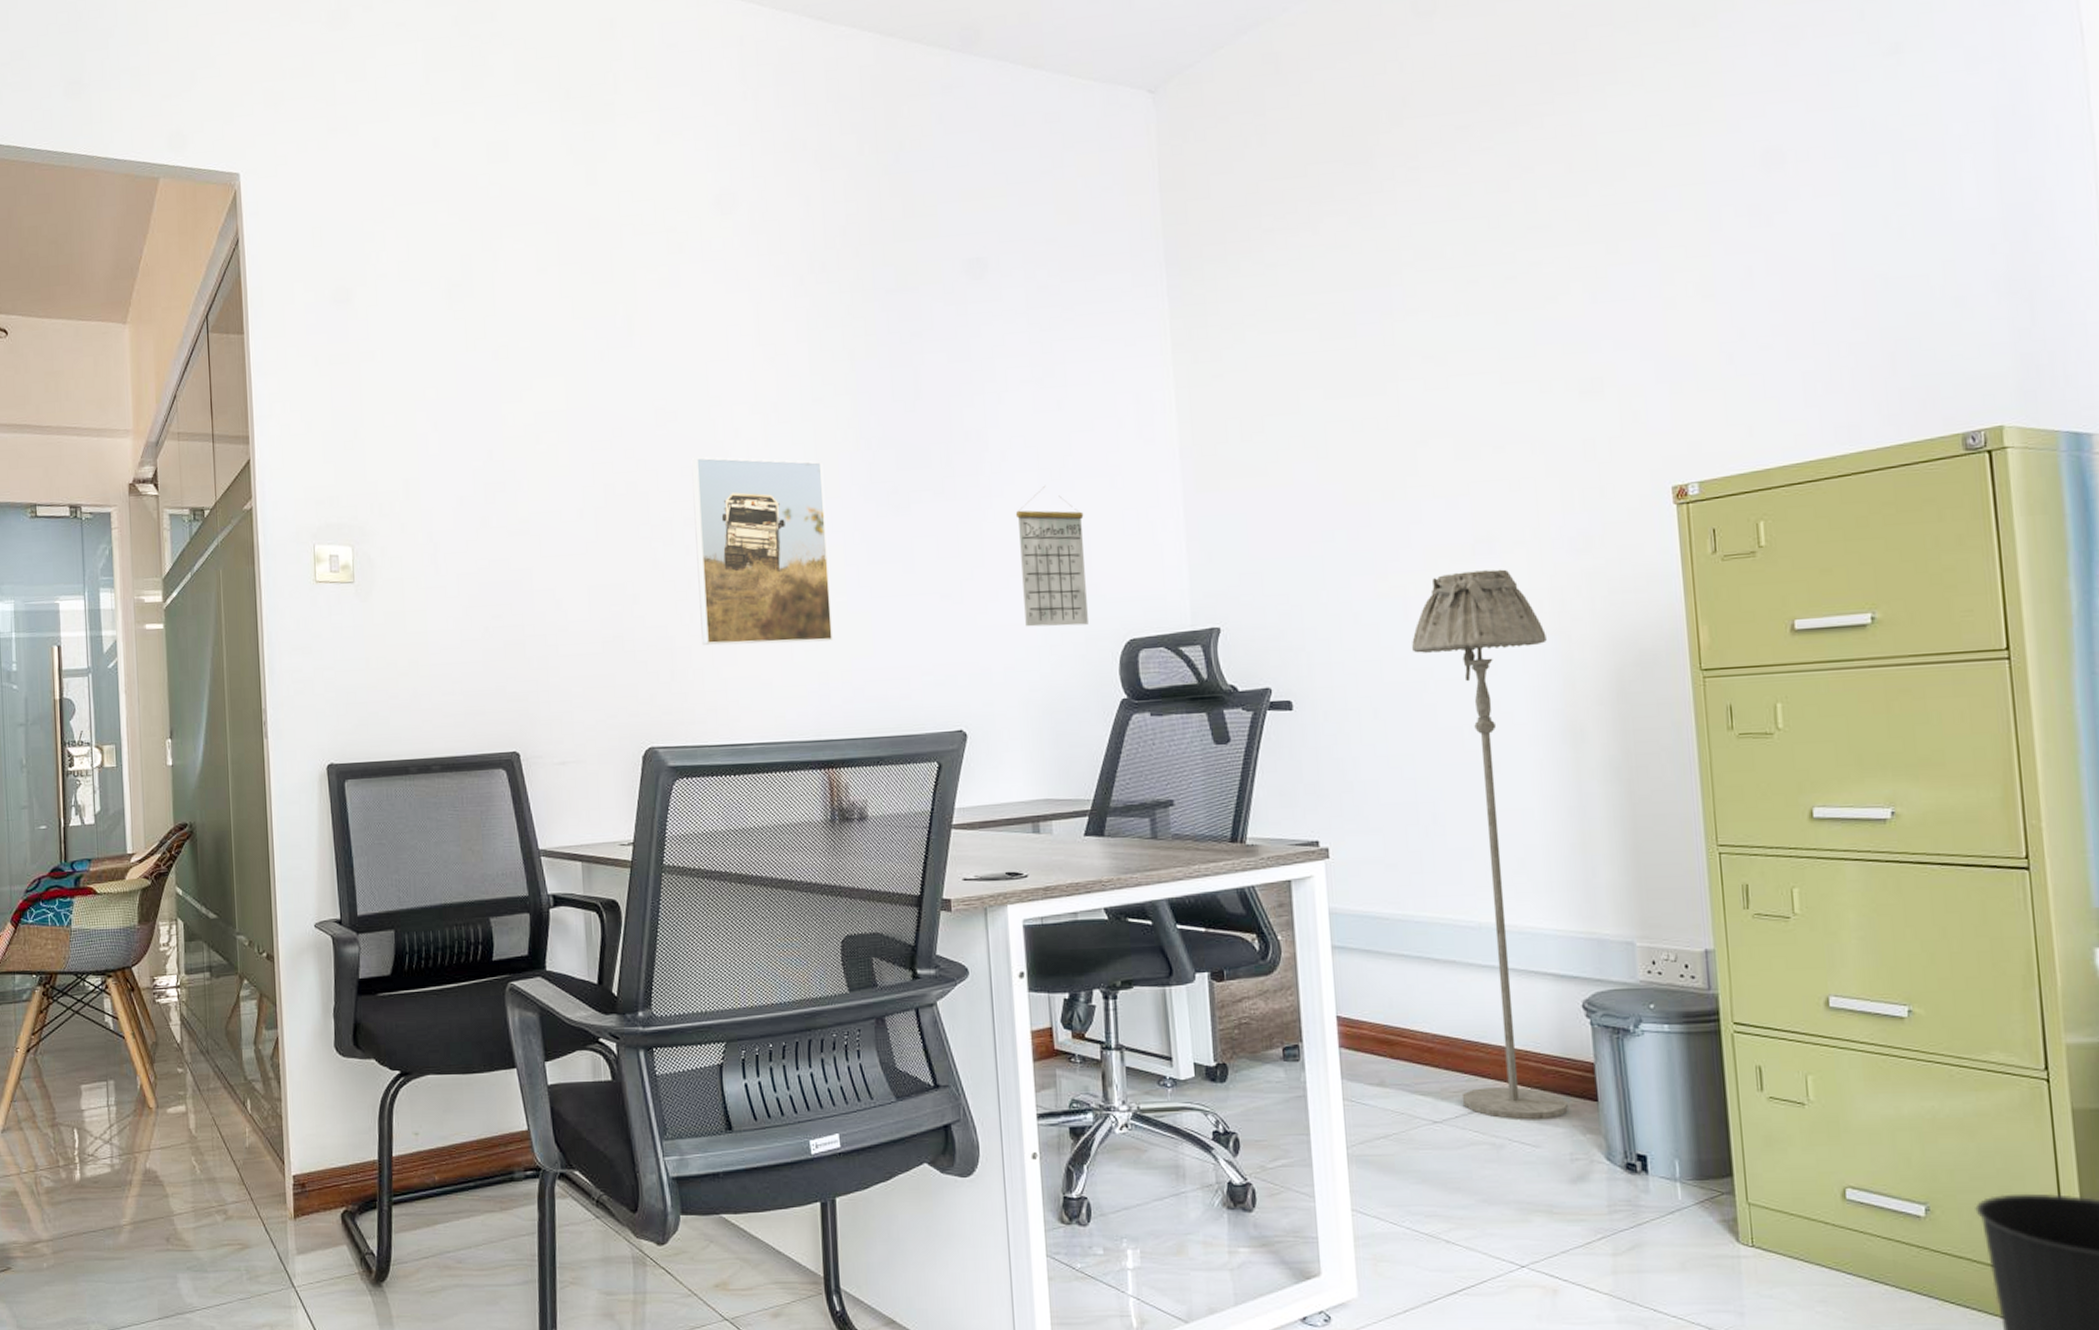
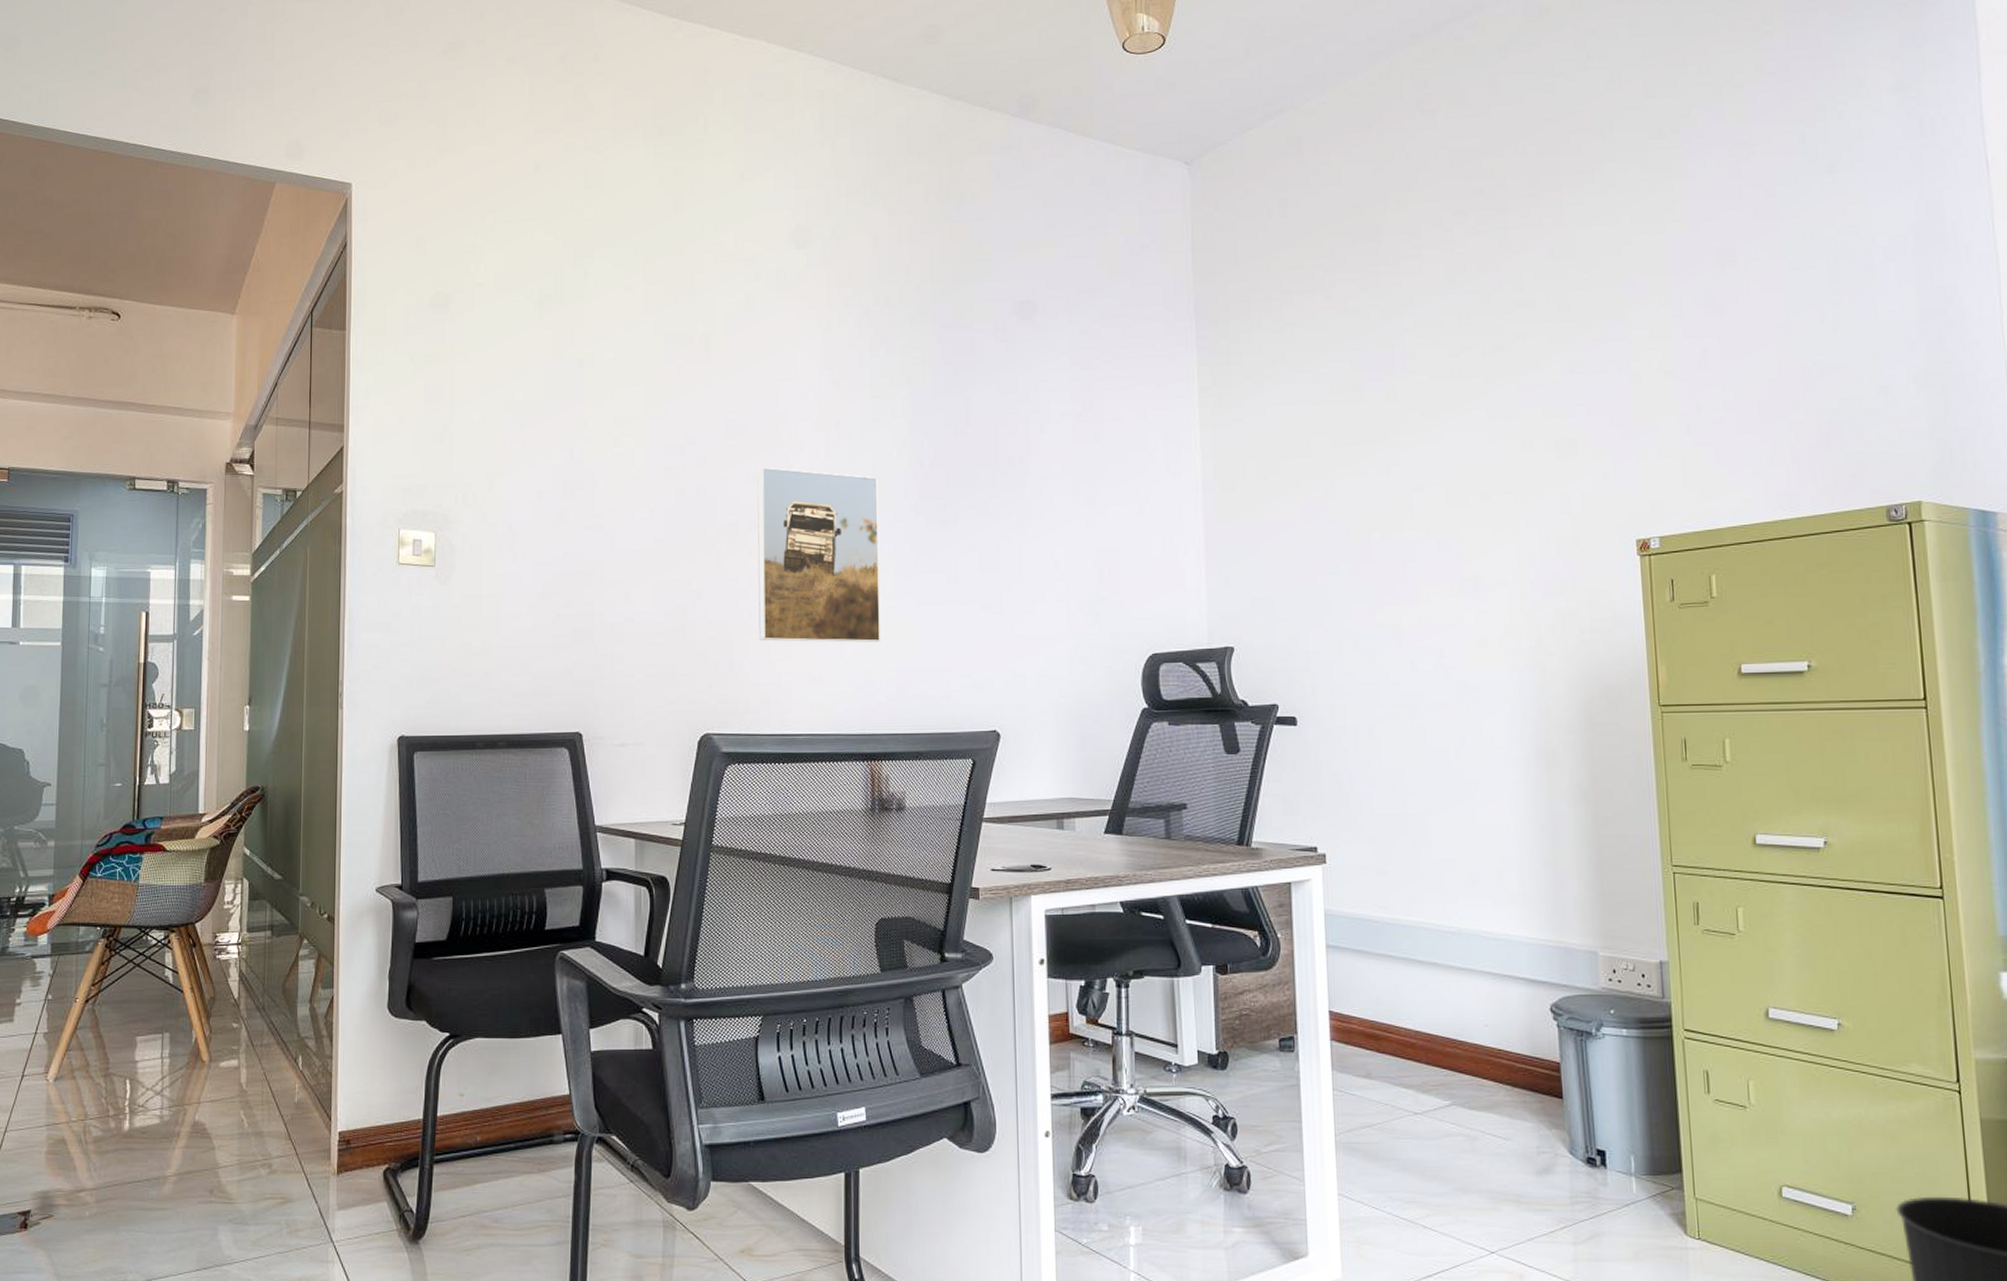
calendar: present [1015,485,1088,627] -> none [1052,509,1115,639]
floor lamp: present [1412,569,1569,1120] -> none [1405,606,1537,1114]

